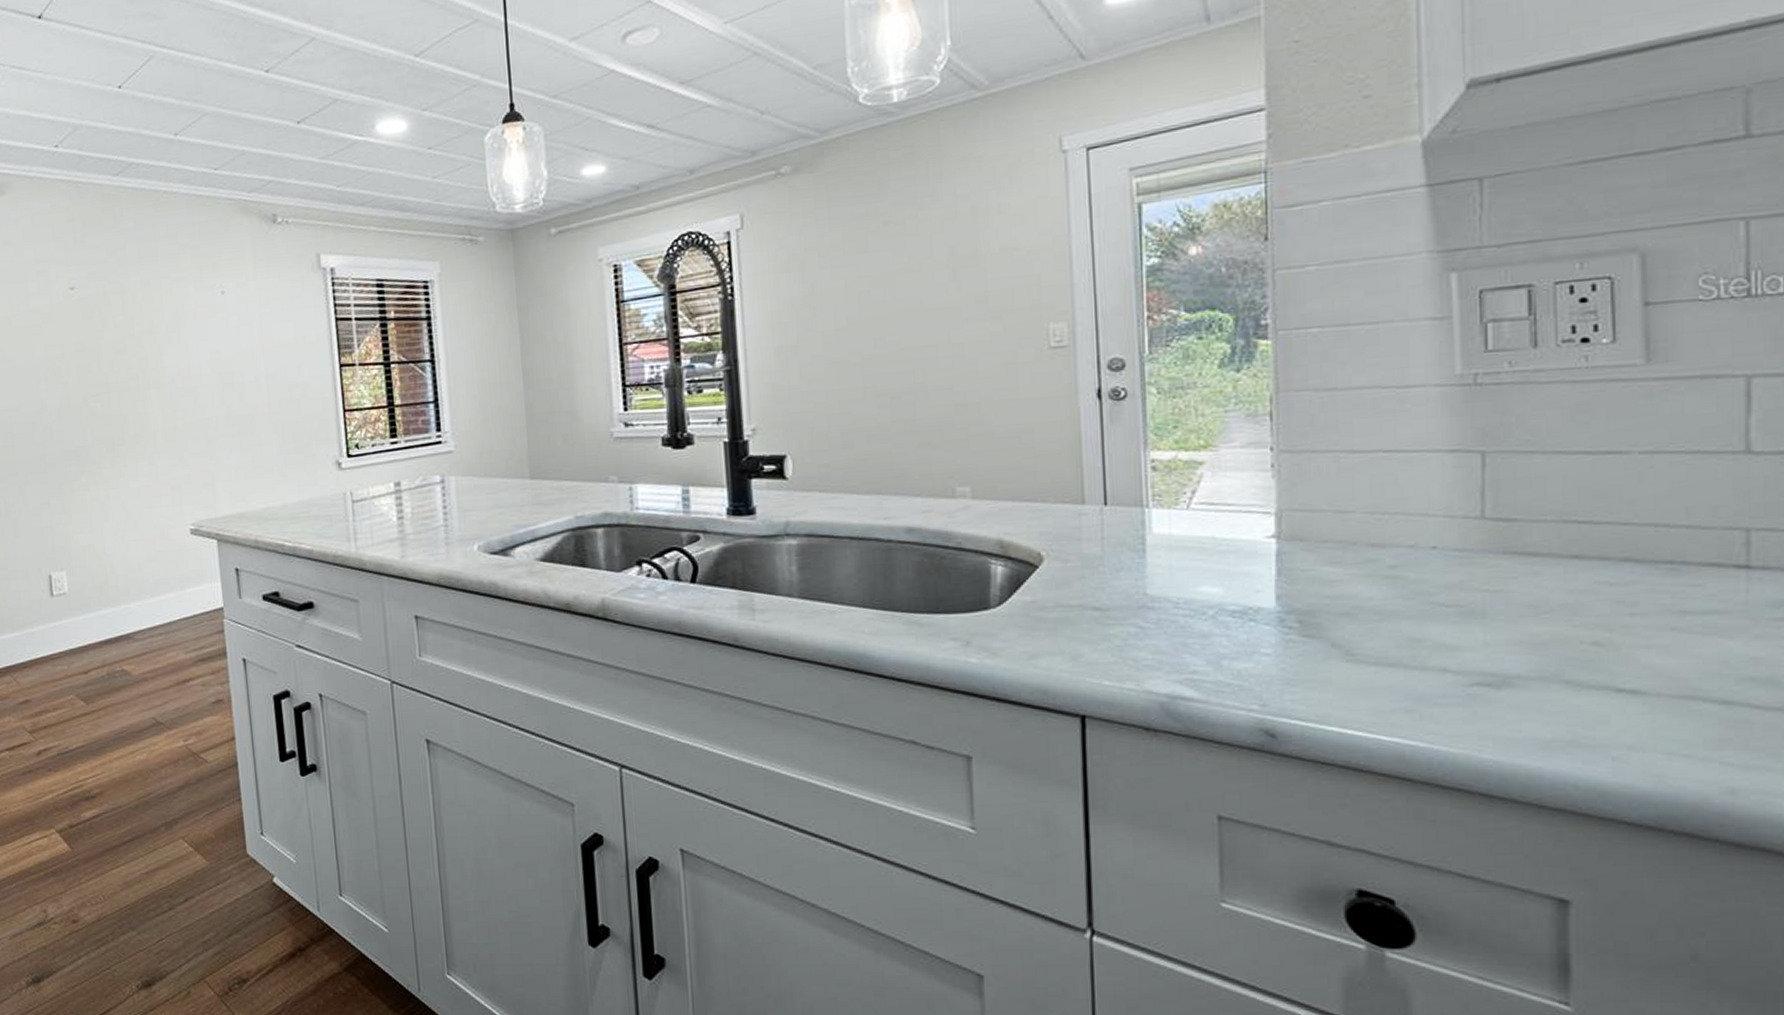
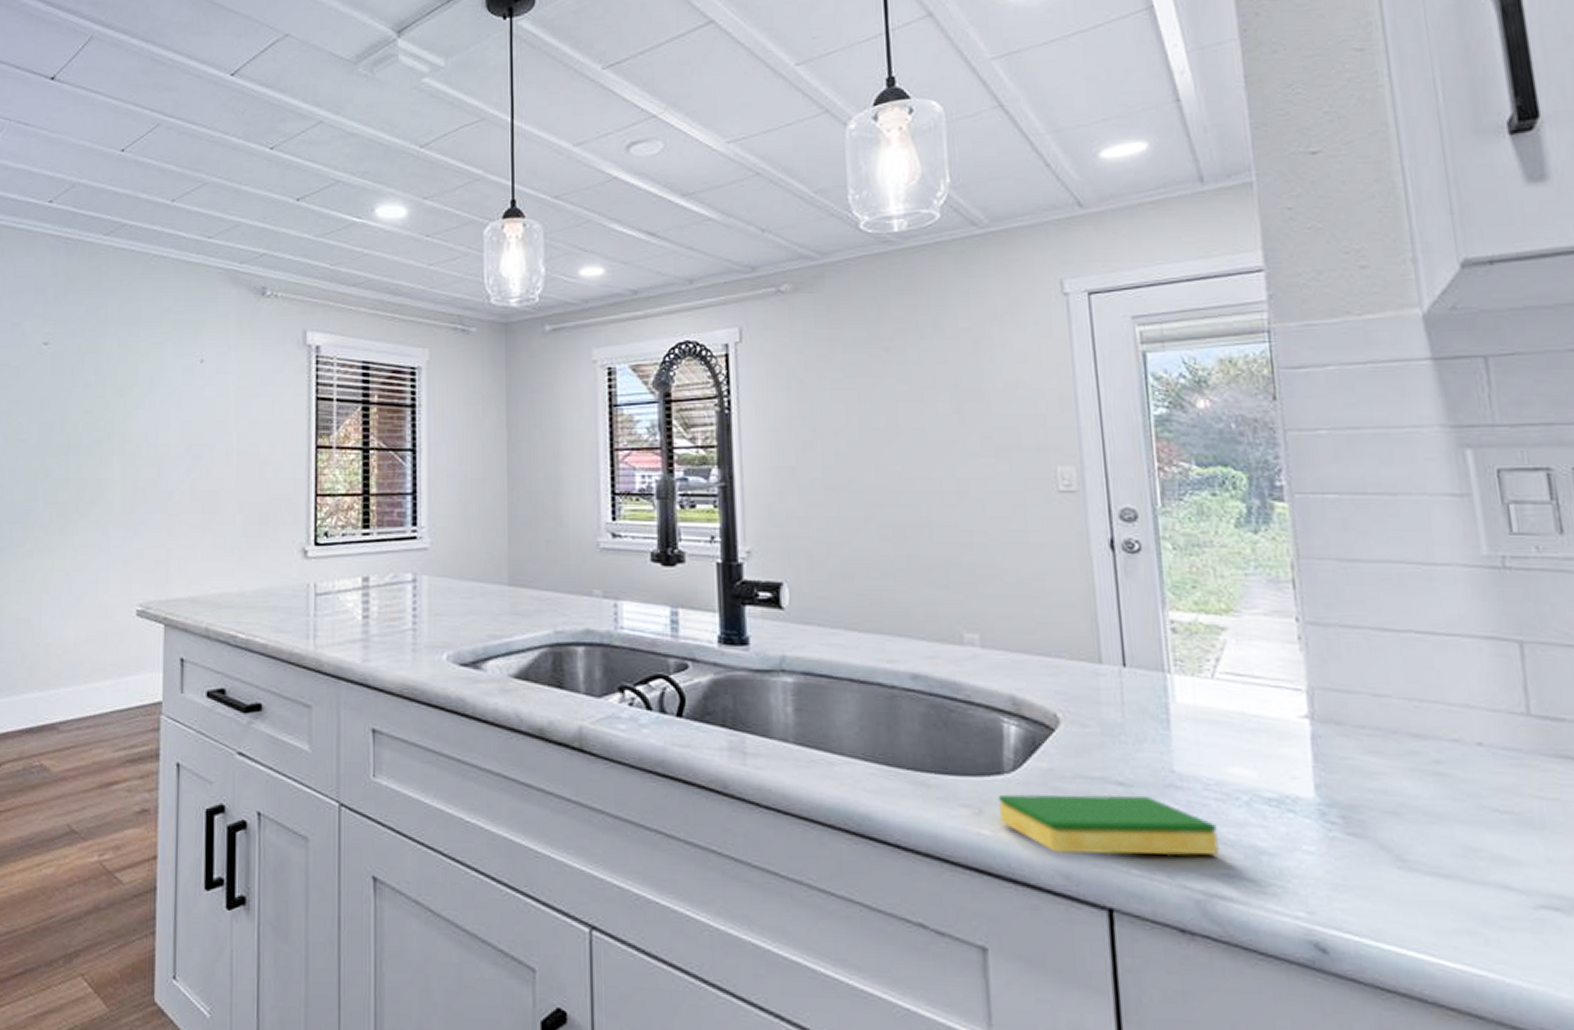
dish sponge: none [984,617,1185,673] -> present [998,793,1220,856]

